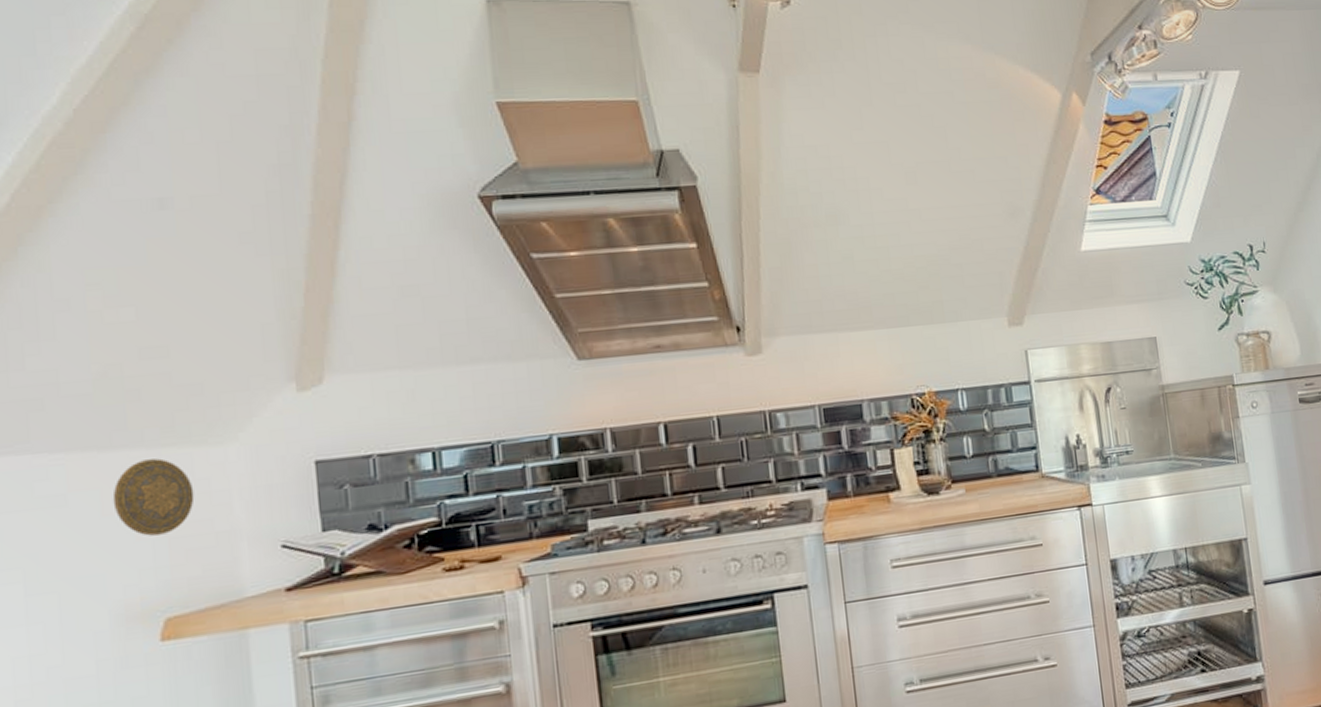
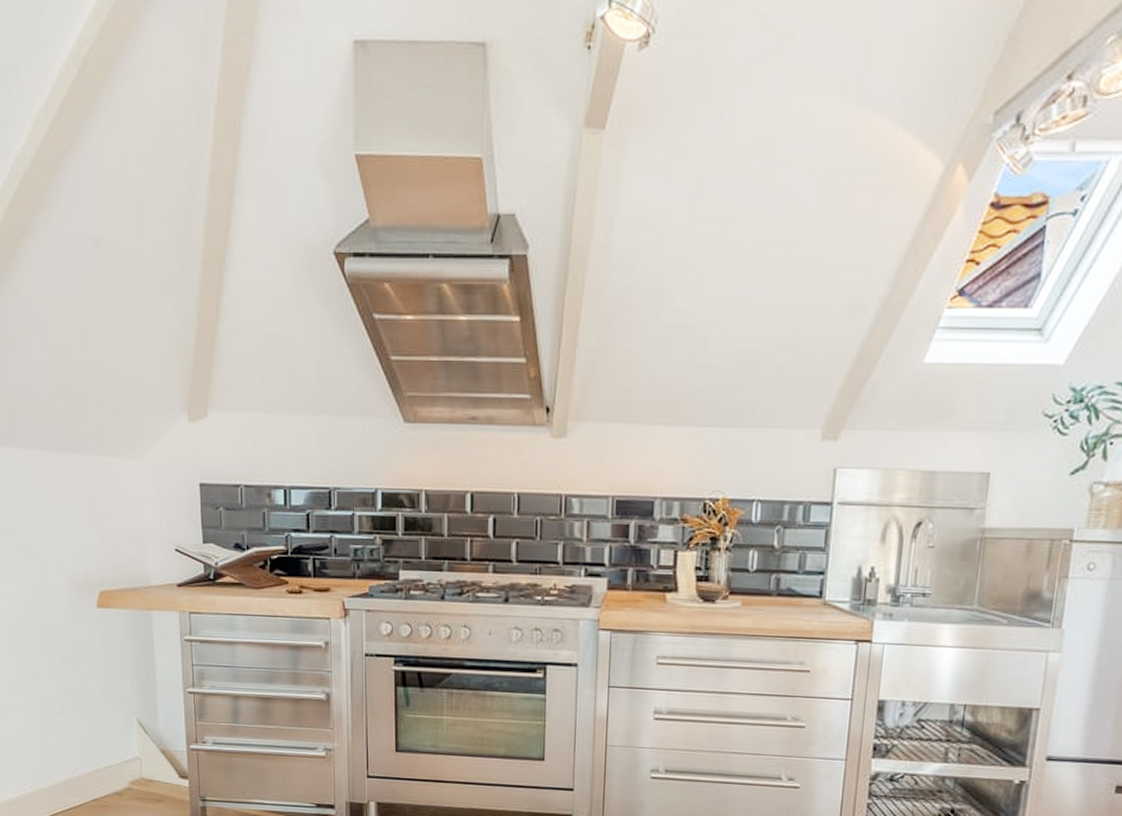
decorative plate: present [112,458,195,536] -> none [66,464,119,526]

